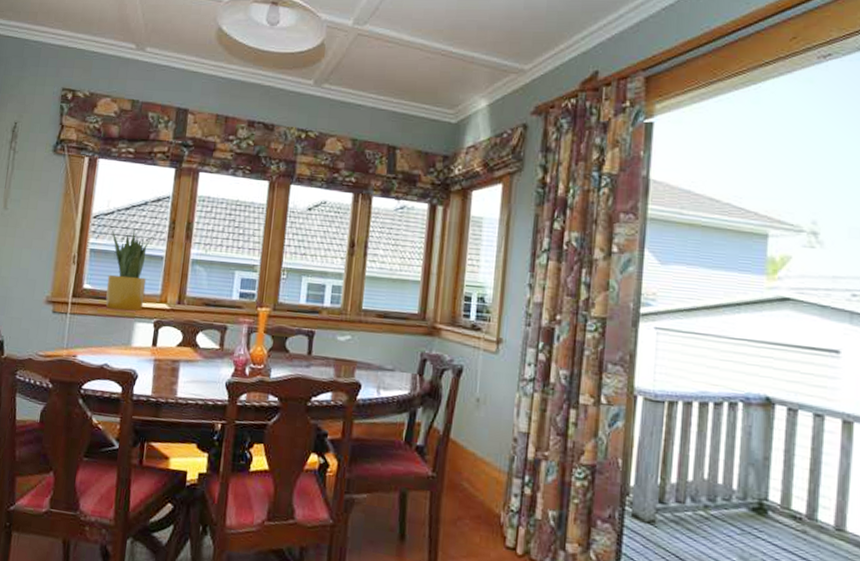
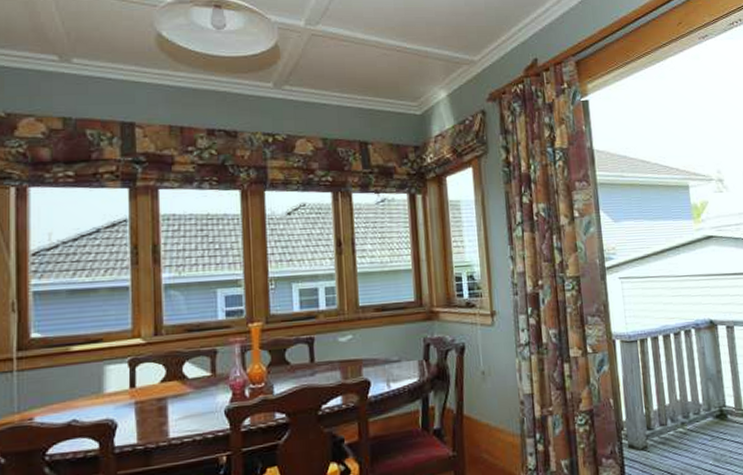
planter: present [105,228,155,312] -> none [58,260,114,357]

